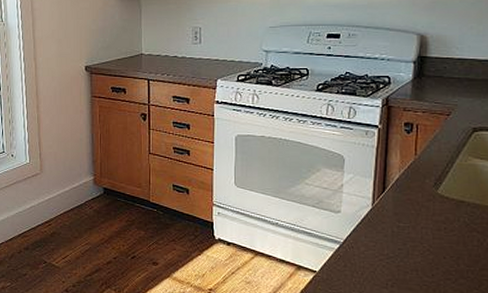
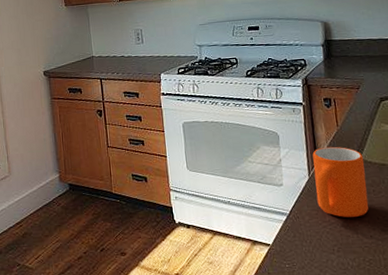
mug: none [377,176,440,254] -> present [312,146,369,218]

